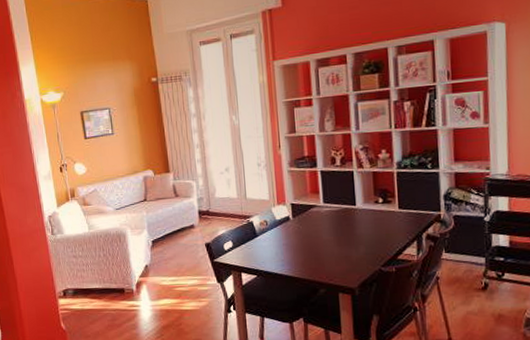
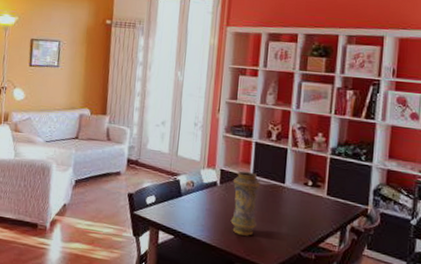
vase: none [304,200,335,262] -> present [230,171,261,236]

